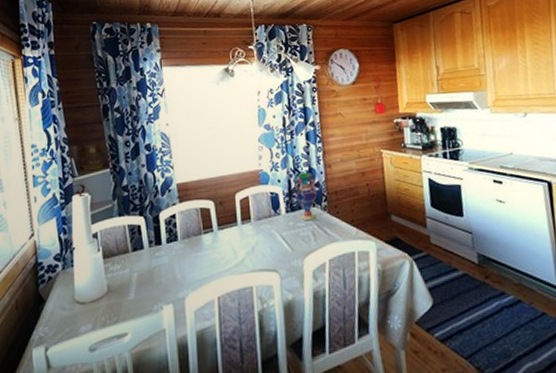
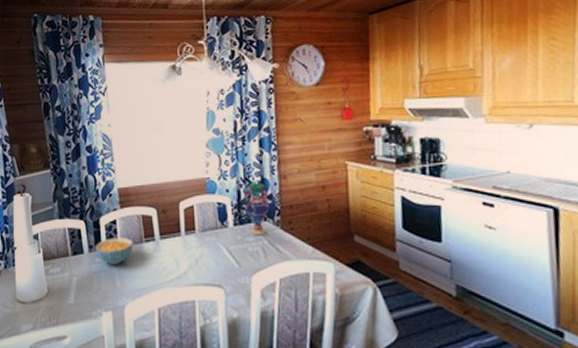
cereal bowl: none [155,230,192,258] -> present [95,237,133,265]

